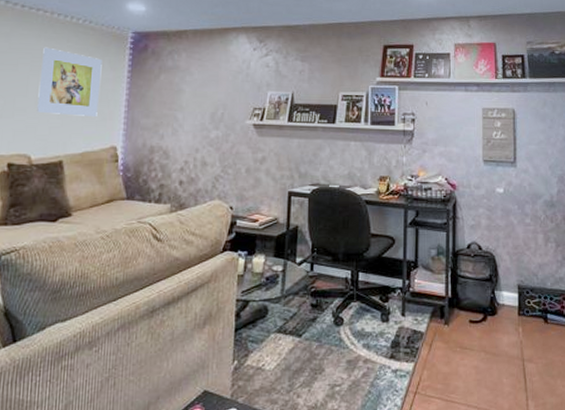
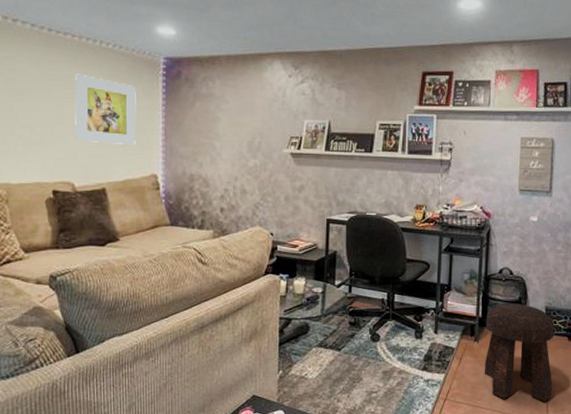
stool: none [456,281,531,394] -> present [484,303,555,402]

